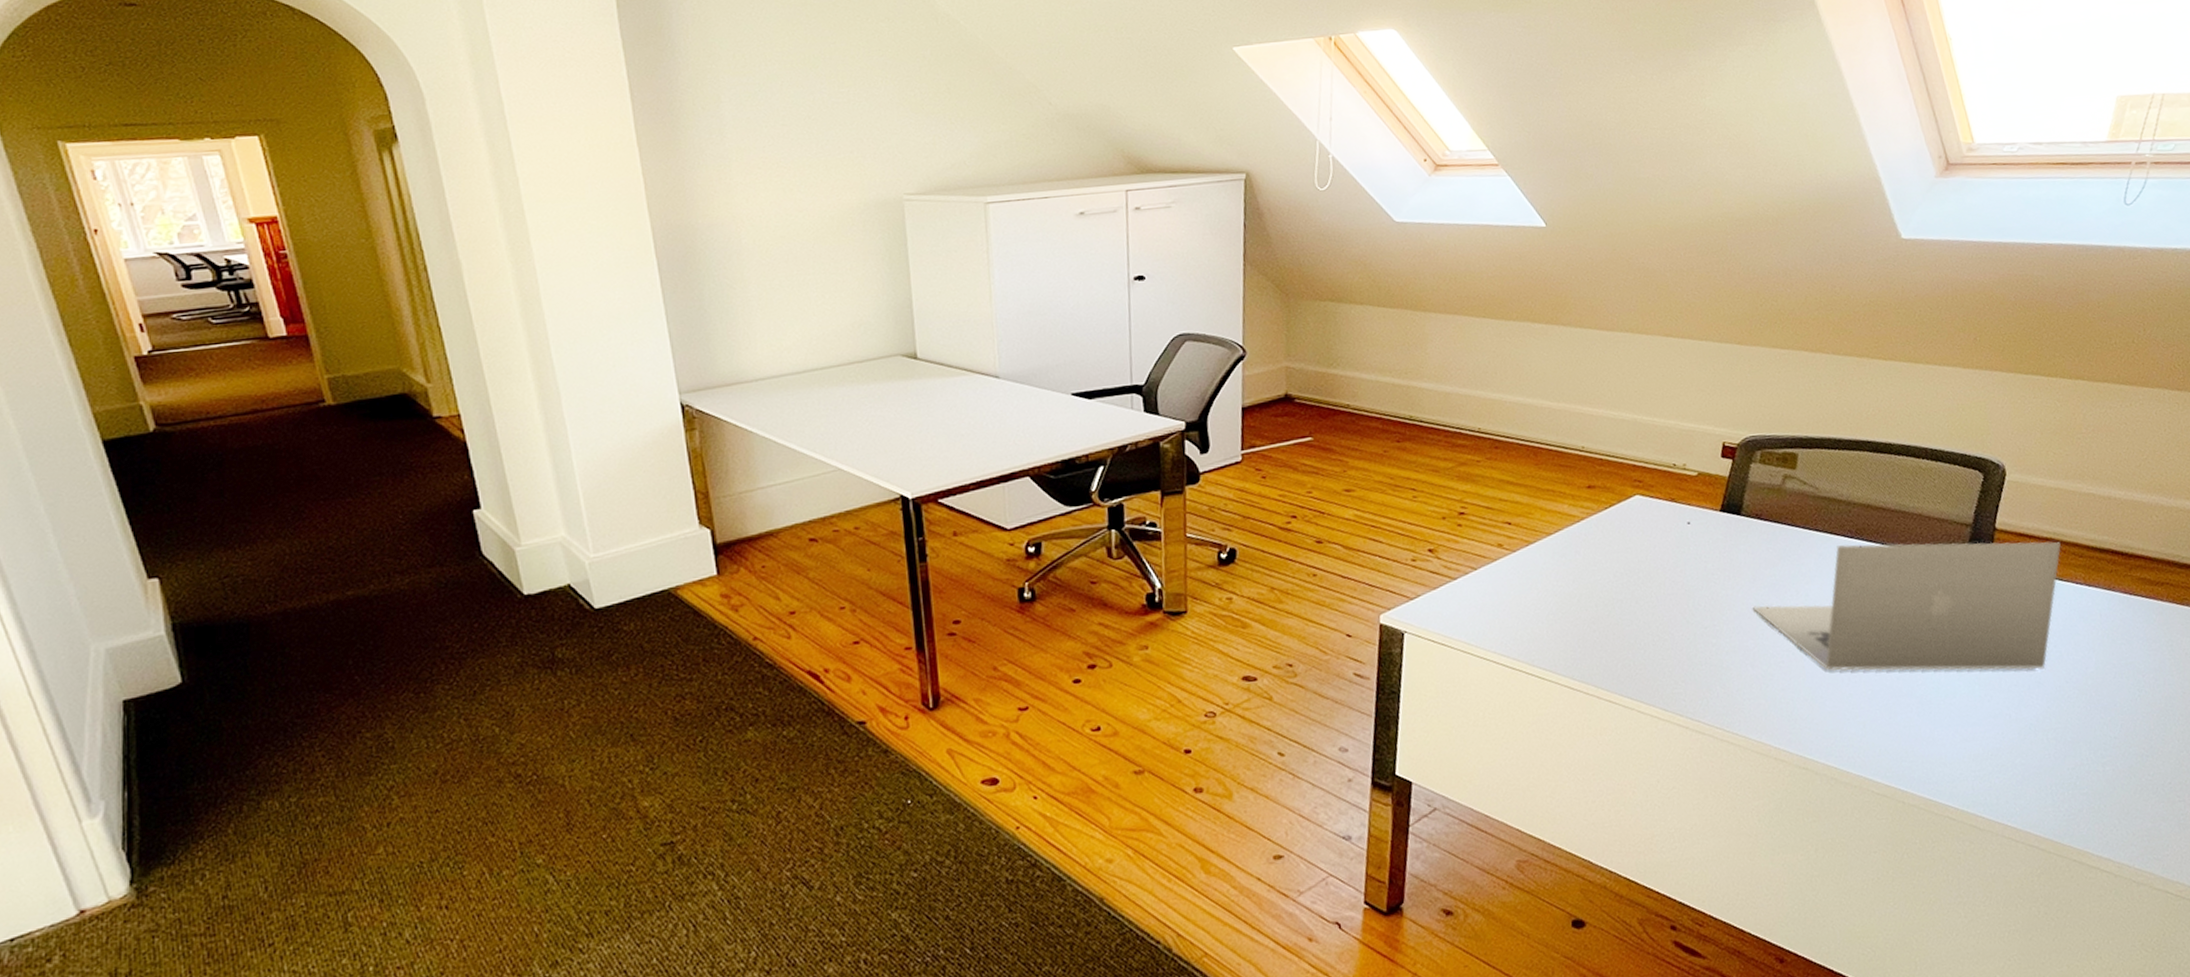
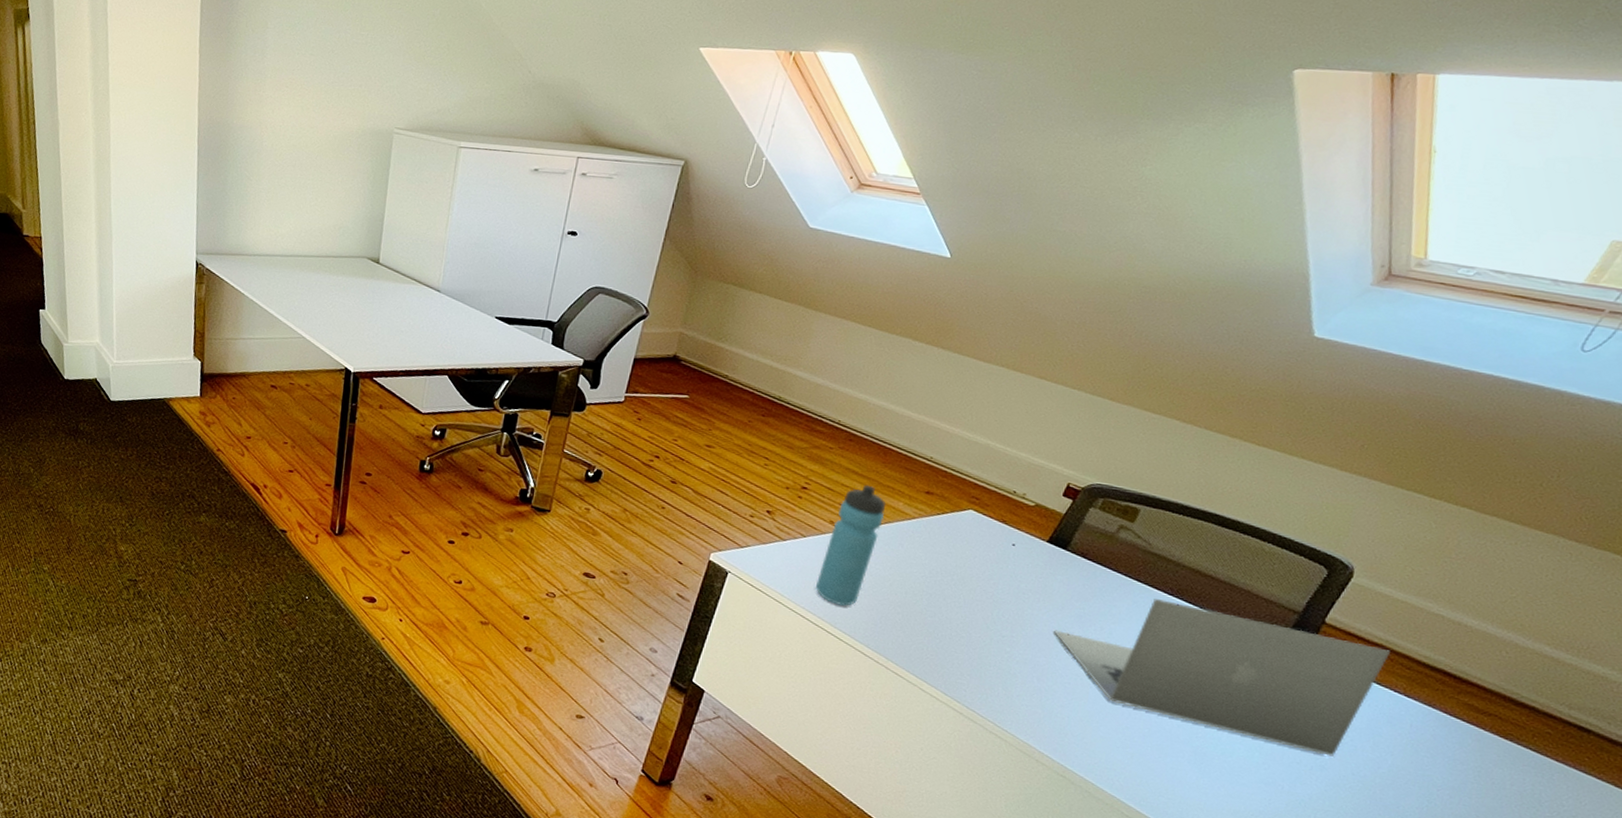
water bottle: none [1500,493,1553,639] -> present [816,484,886,606]

